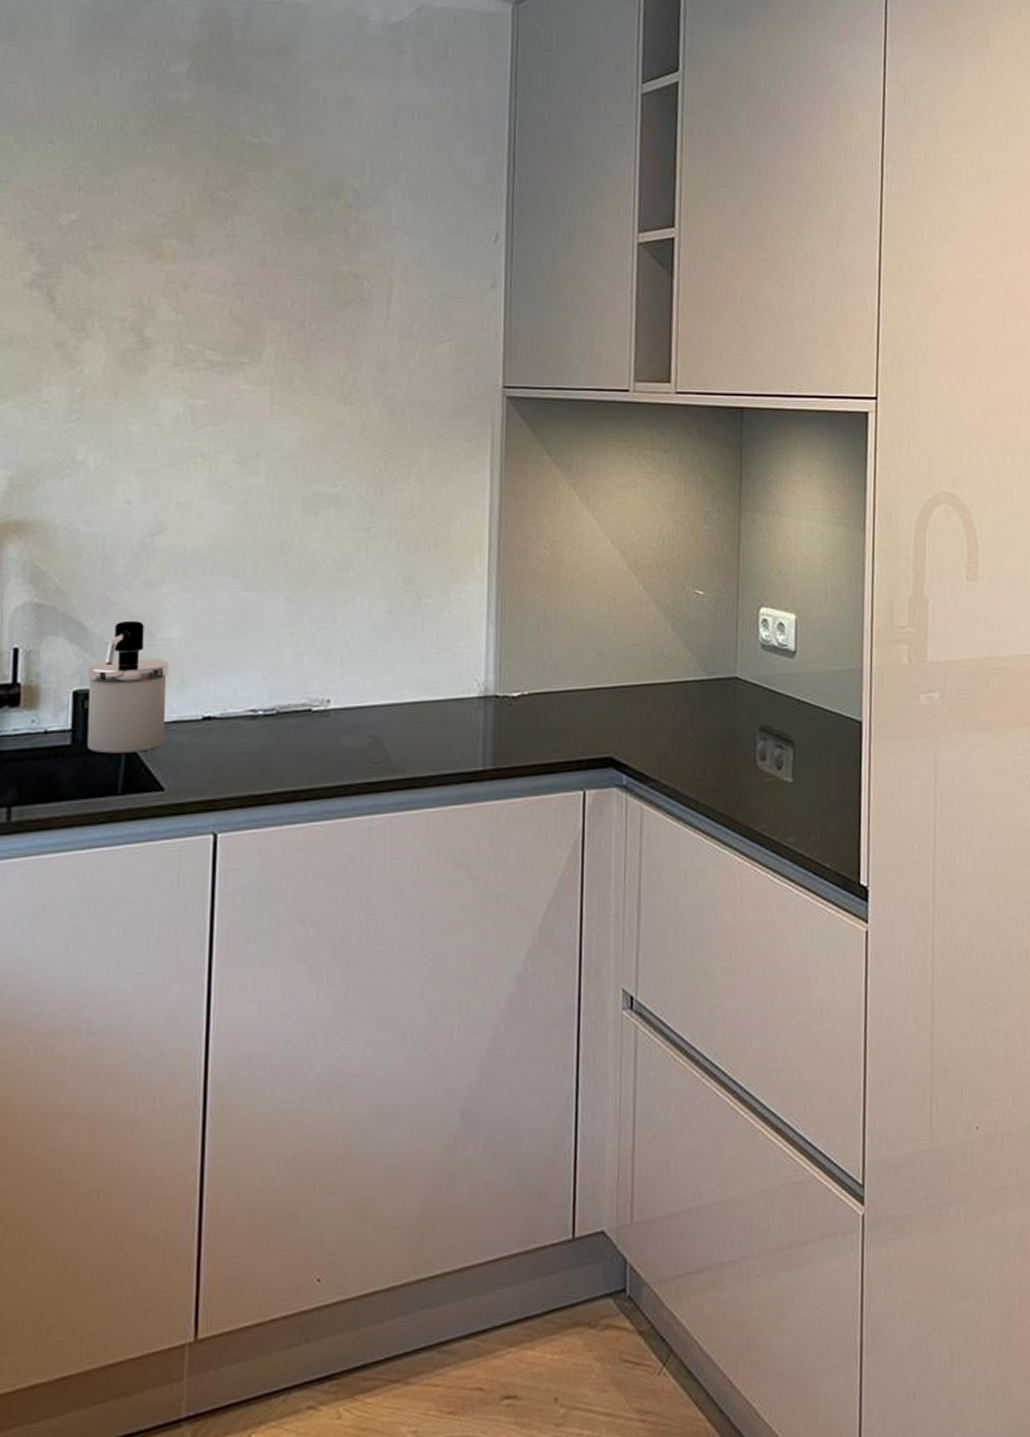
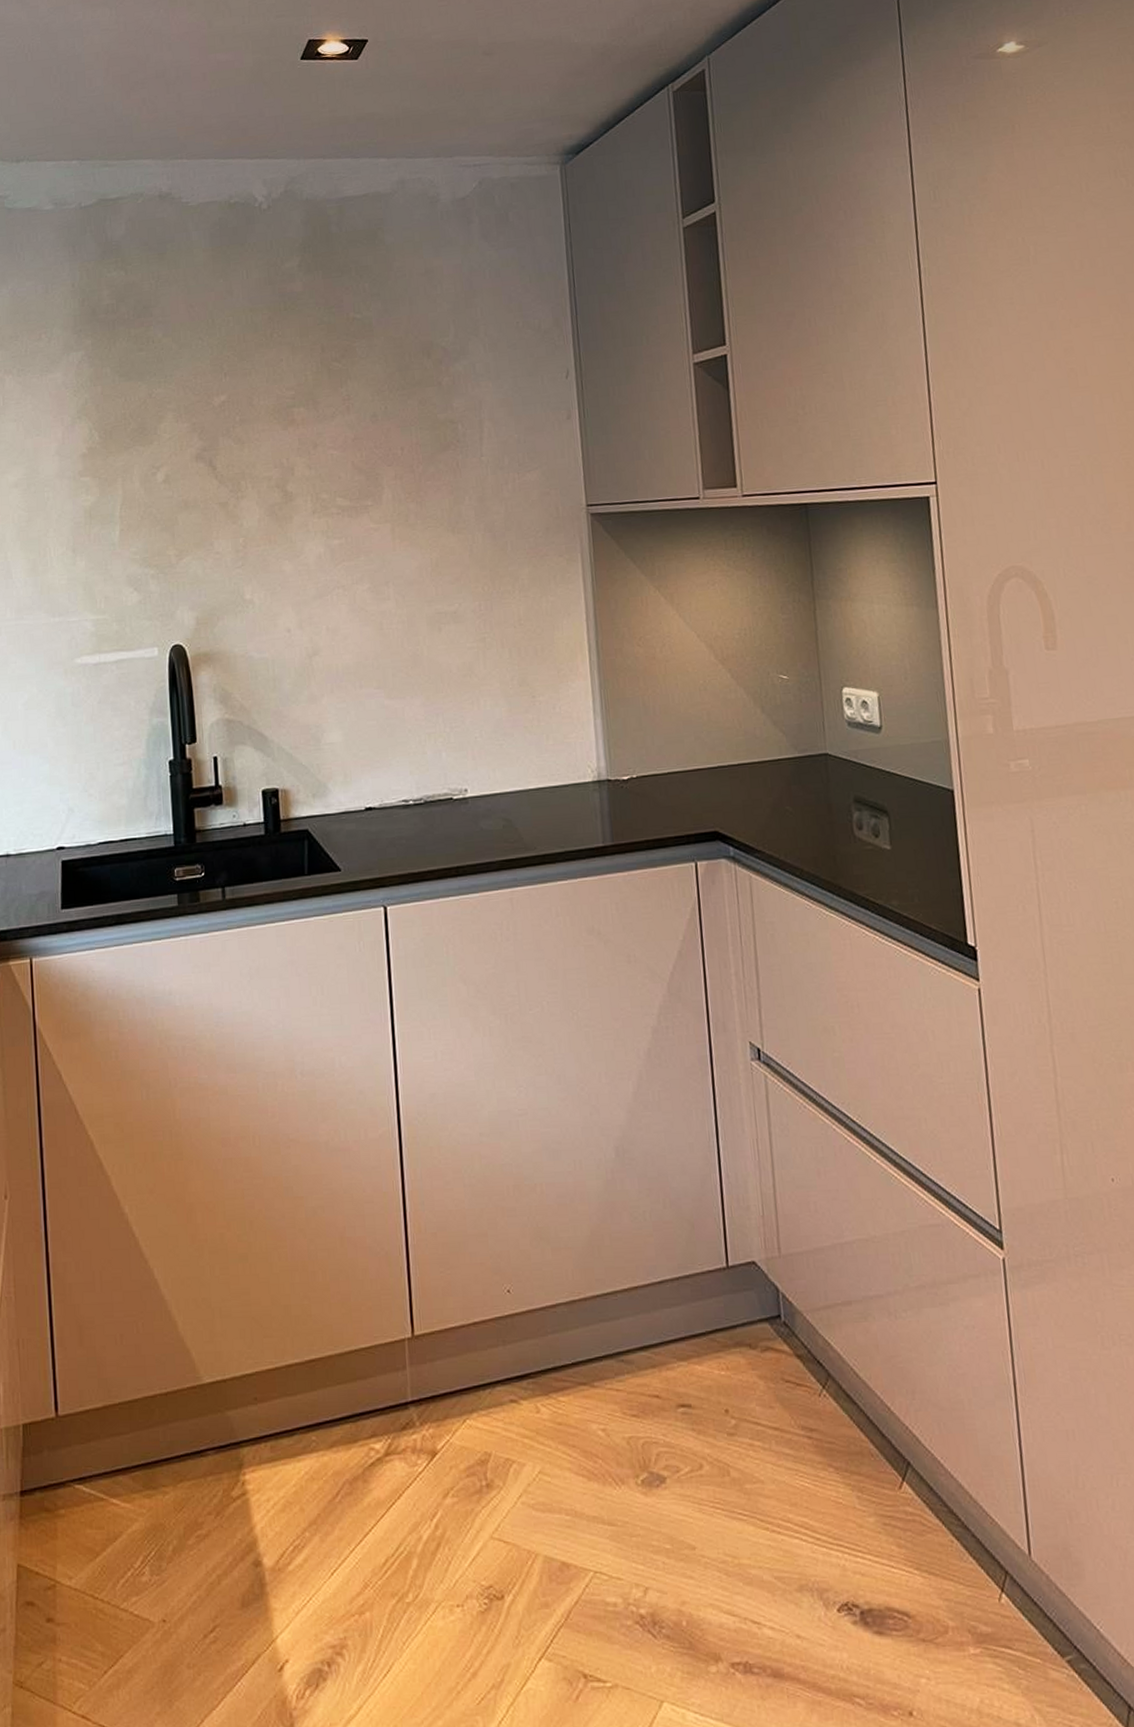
soap dispenser: present [87,620,169,754] -> none [271,729,338,842]

